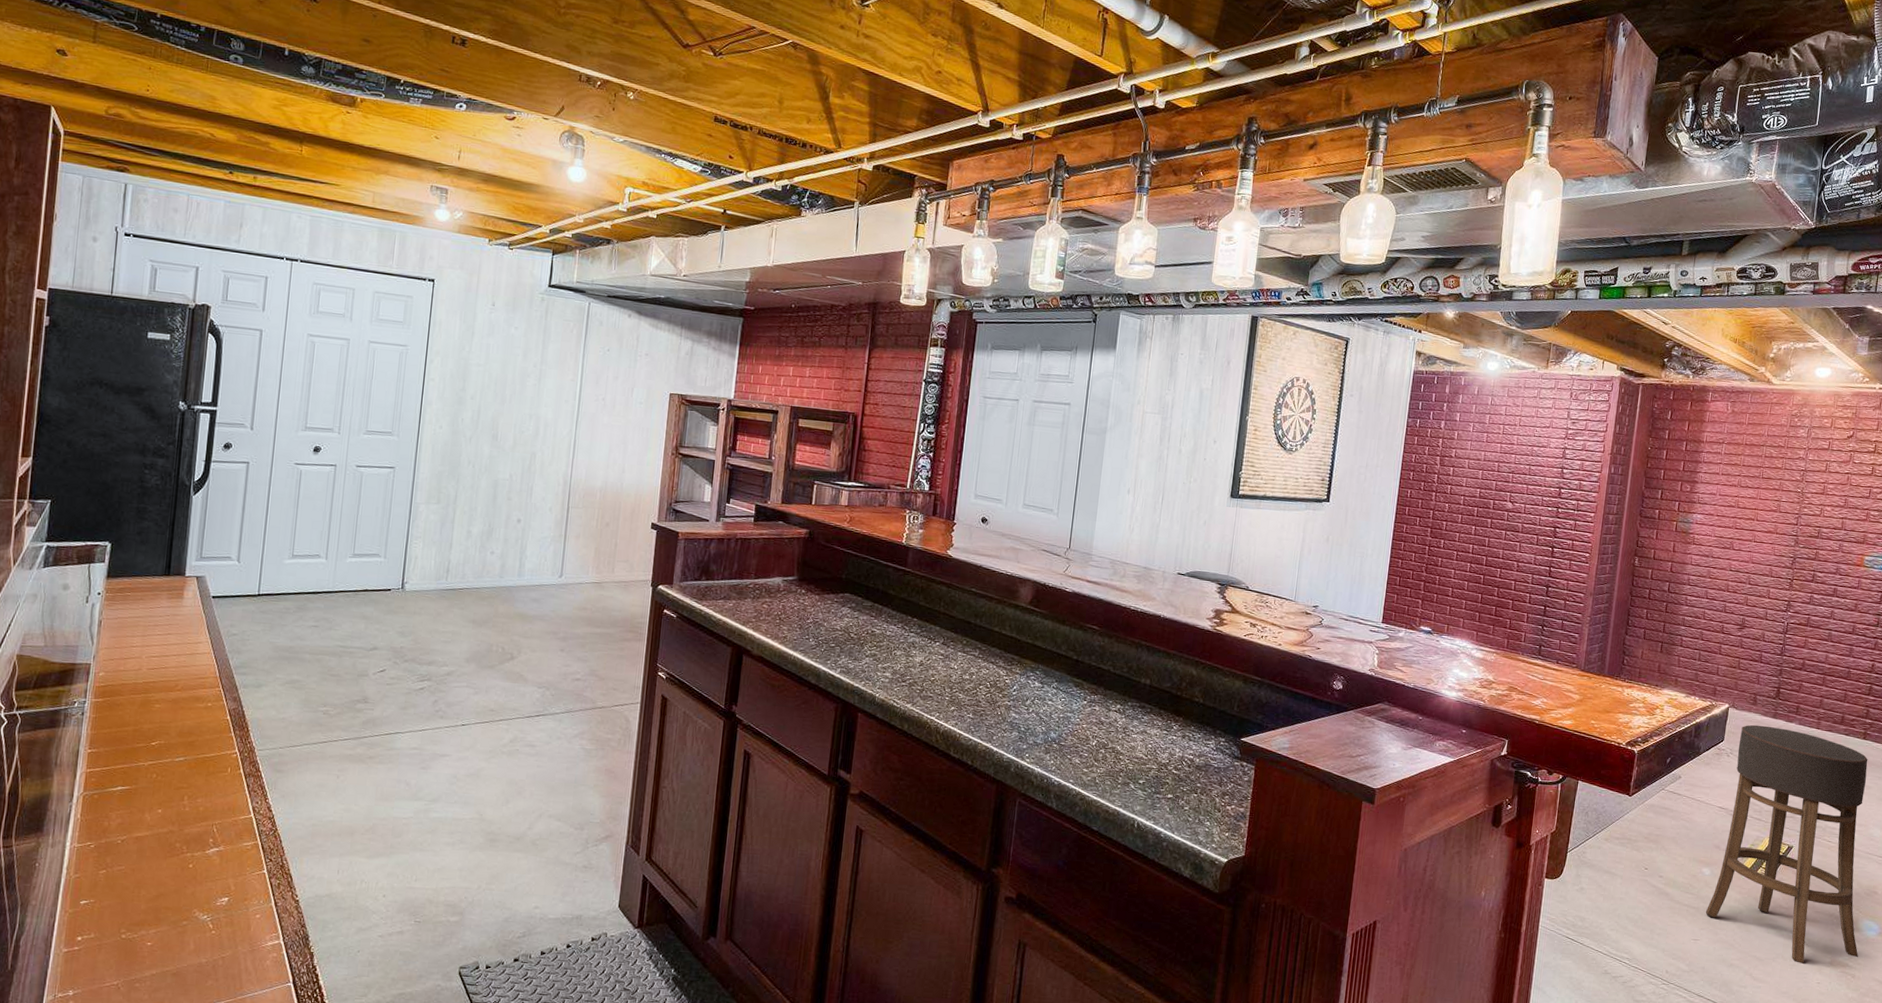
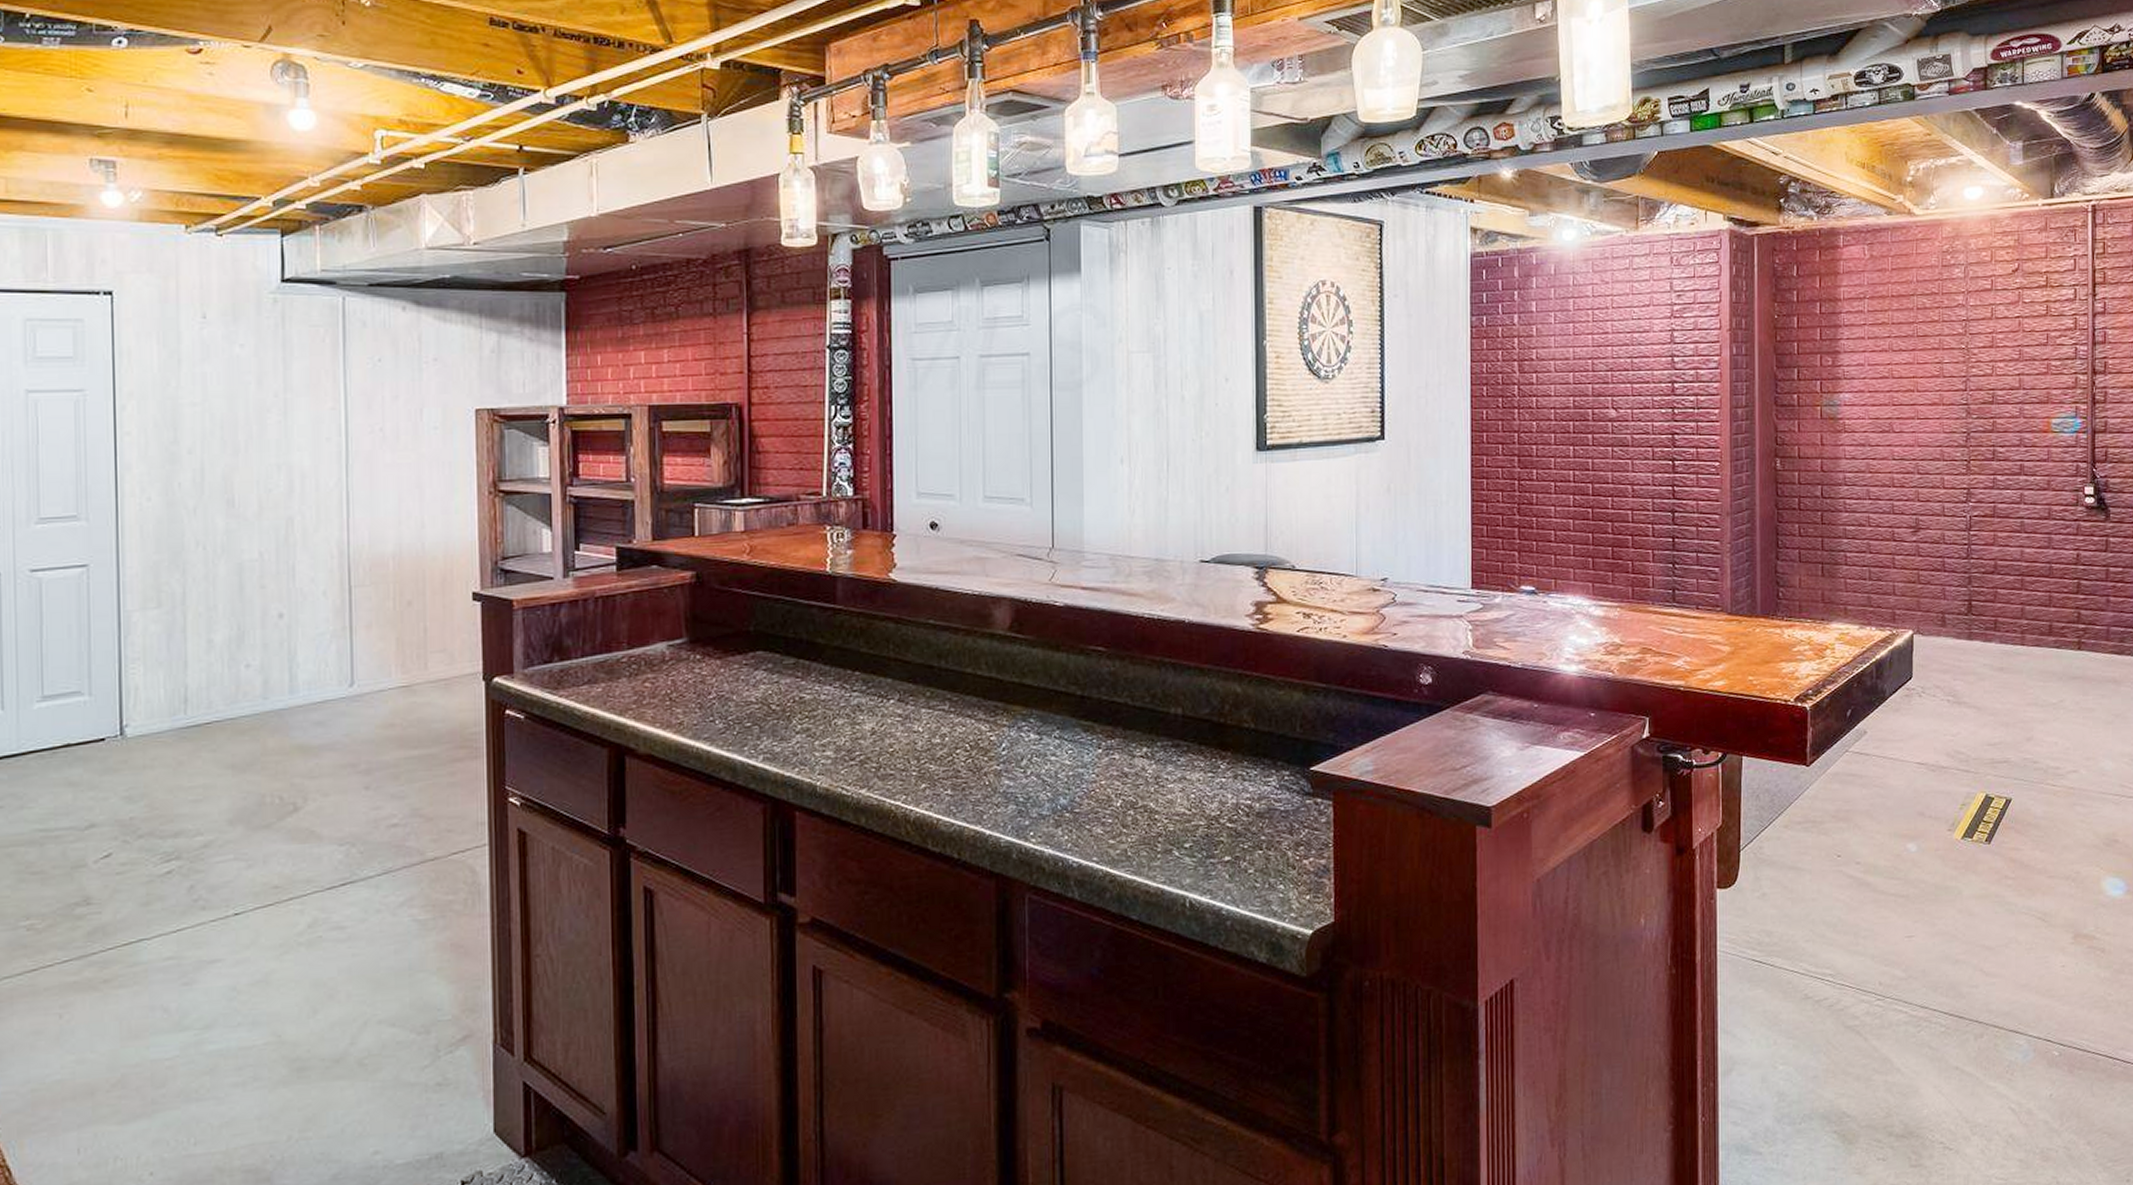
bar stool: present [1705,724,1868,965] -> none [1917,650,2106,946]

